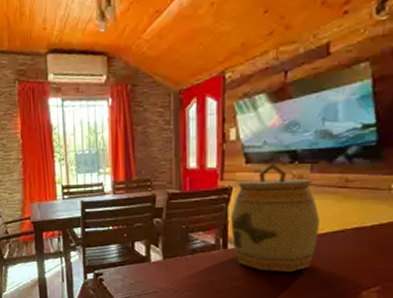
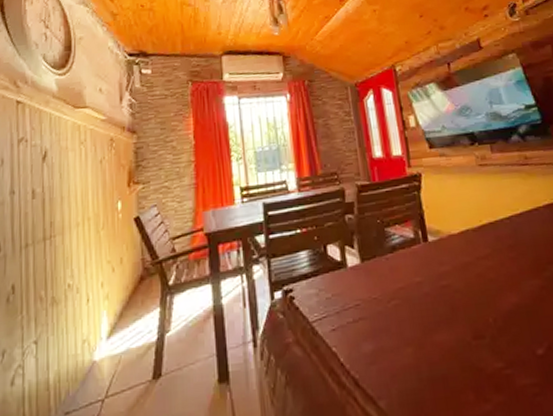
jar: present [230,162,320,273] -> none [424,145,516,263]

